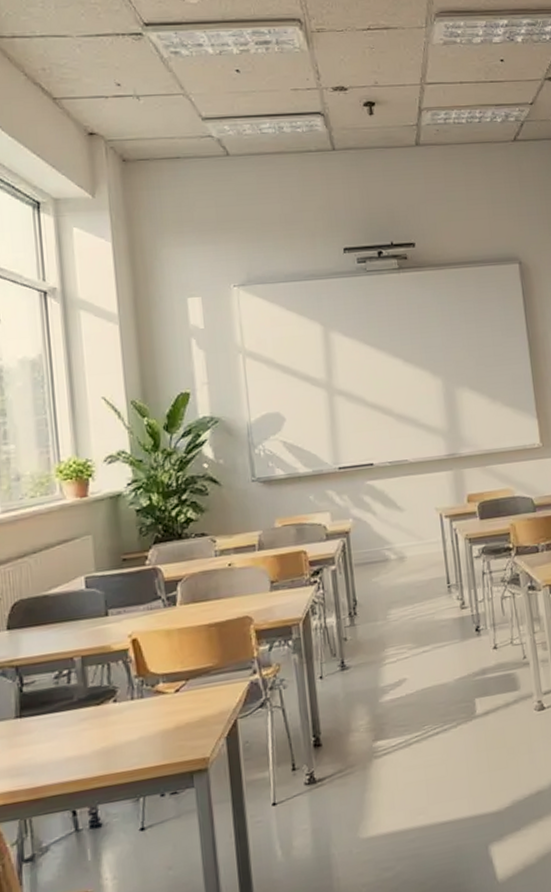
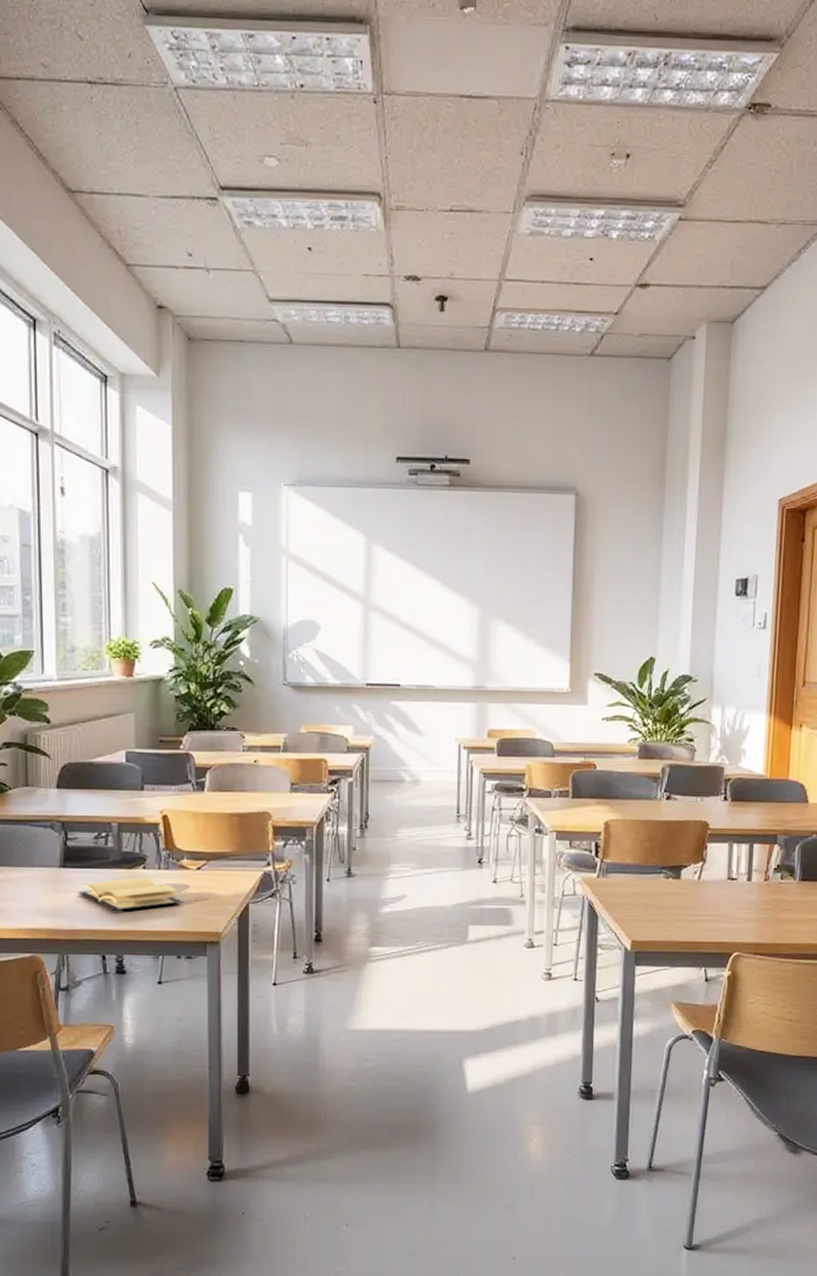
book: none [39,711,163,757] -> present [78,877,183,911]

